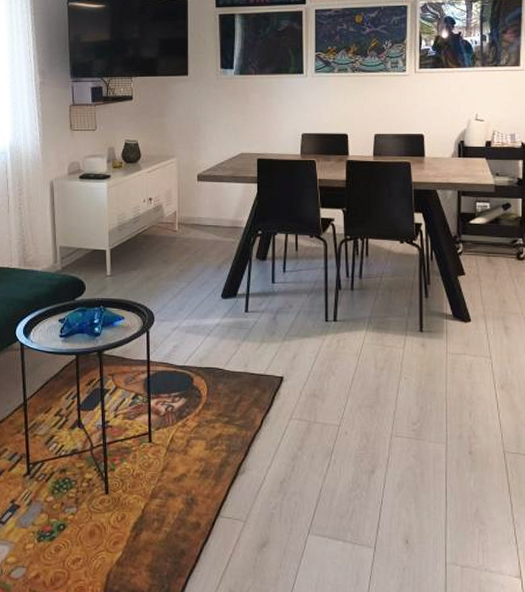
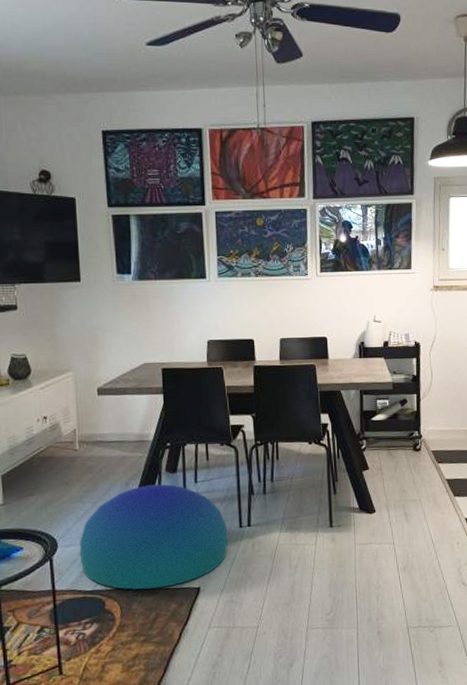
pouf: none [174,270,313,372] -> present [80,484,228,590]

